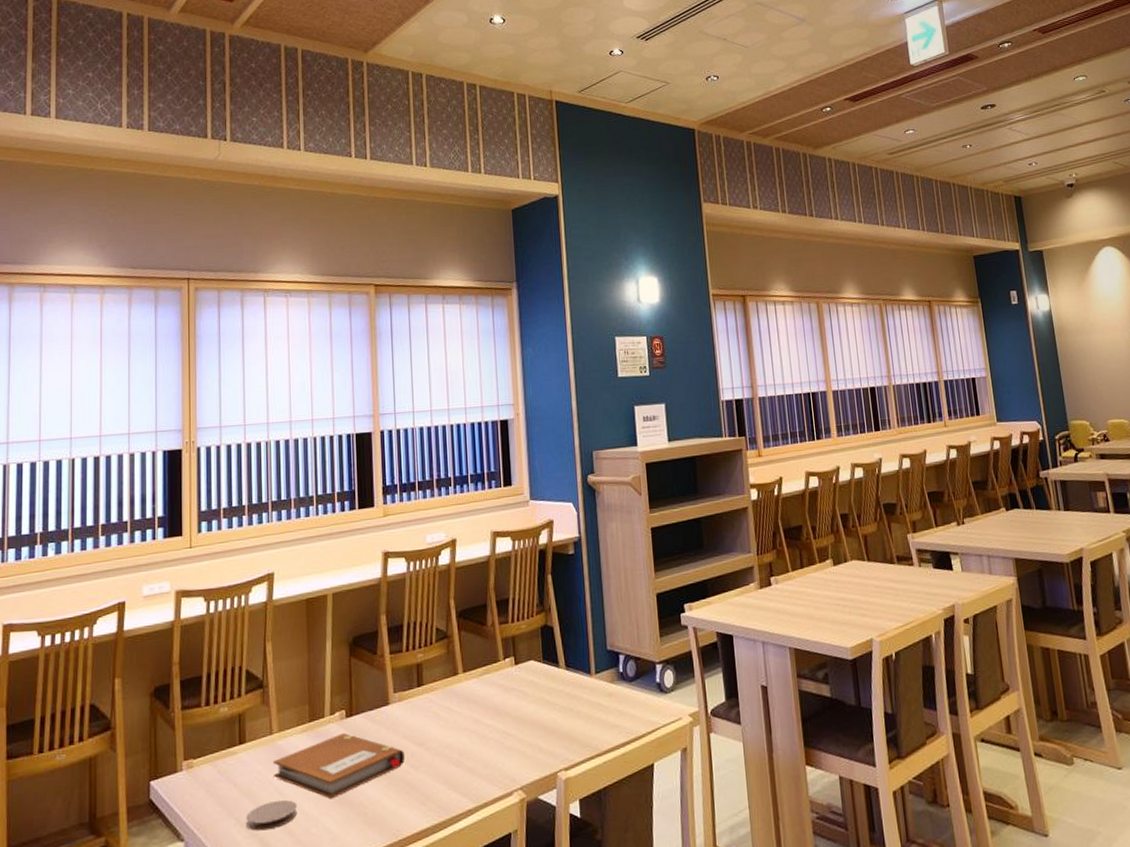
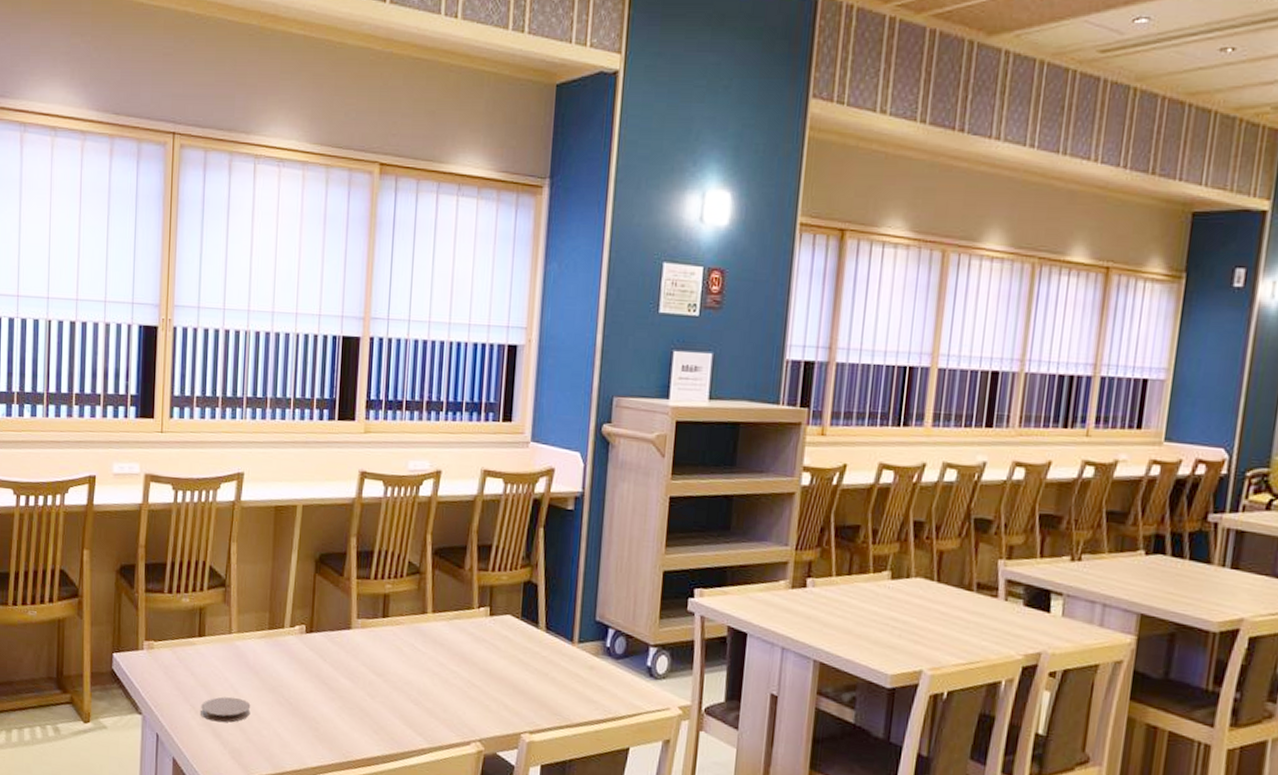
notebook: present [272,733,406,799] -> none [229,647,363,708]

